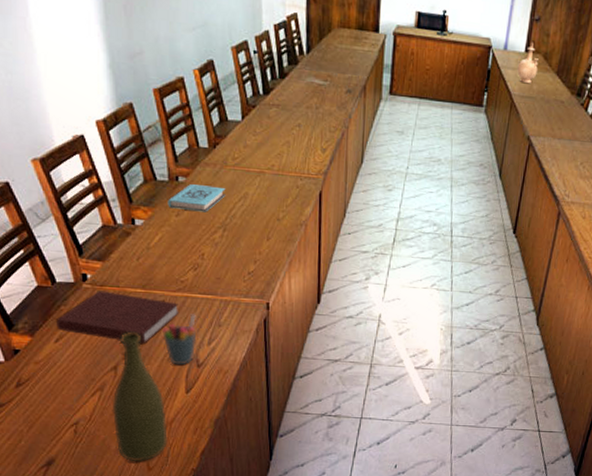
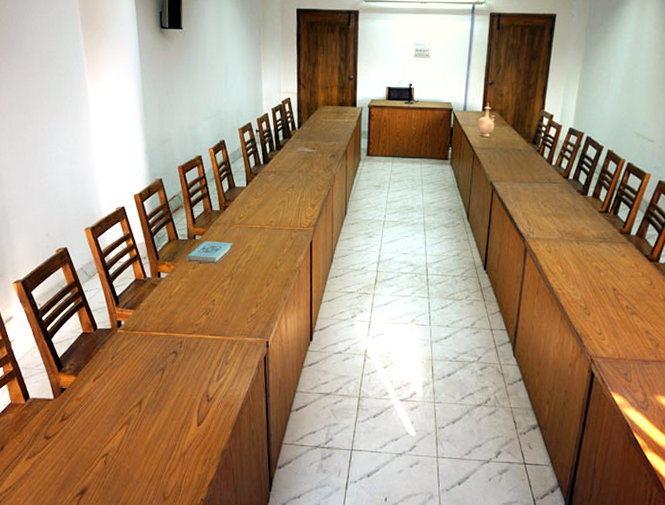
notebook: present [56,290,180,344] -> none [95,335,194,381]
bottle: present [112,331,168,462] -> none [135,370,181,492]
pen holder: present [161,314,197,365] -> none [178,353,208,400]

